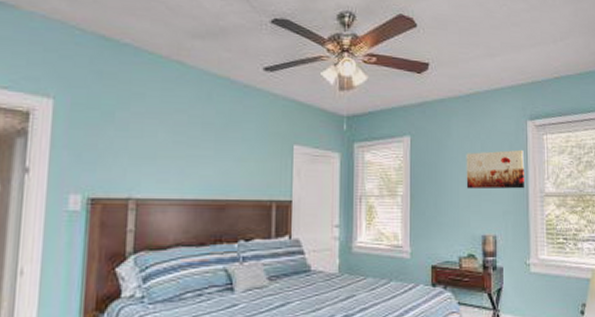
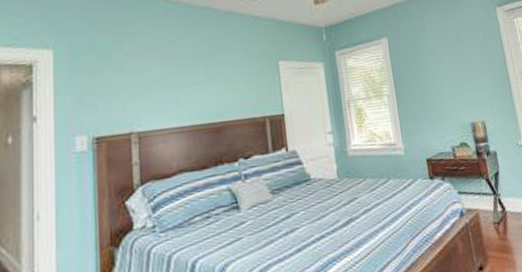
wall art: present [466,149,524,190] -> none [442,35,504,80]

